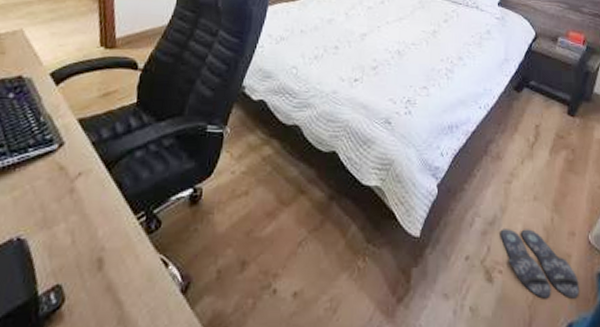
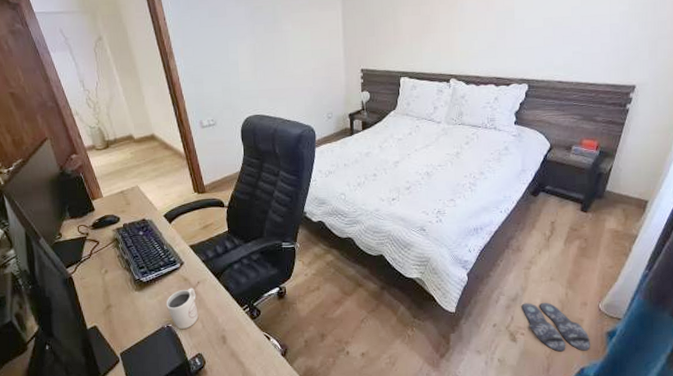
mug: none [23,181,73,244] -> present [166,288,199,329]

